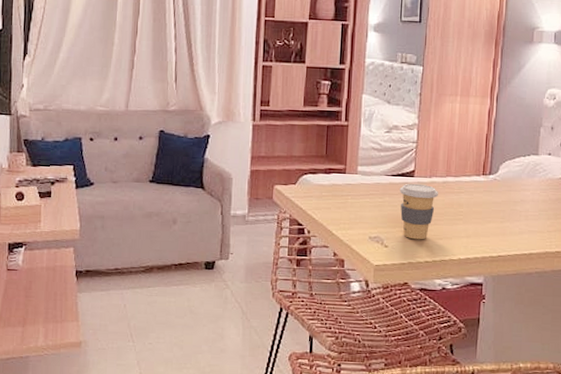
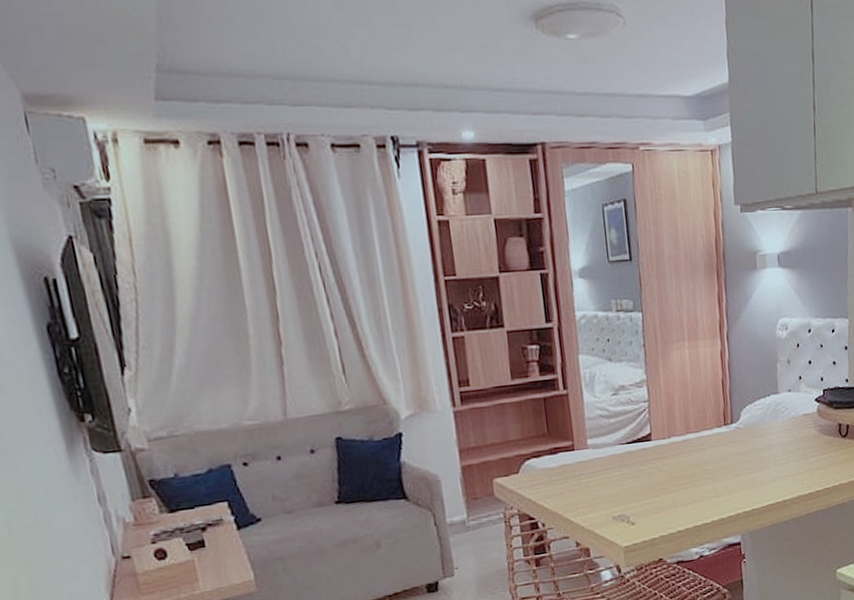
coffee cup: present [399,183,438,240] -> none [637,446,681,510]

